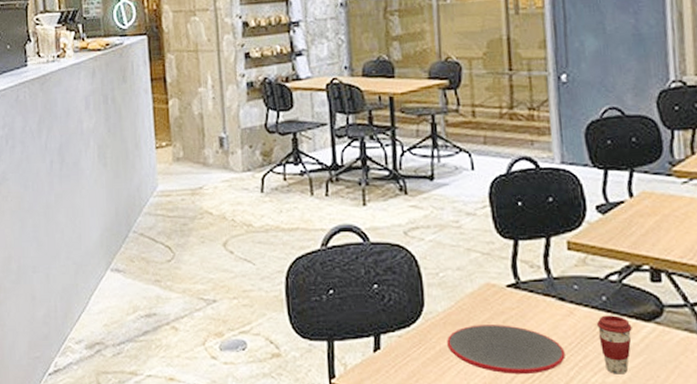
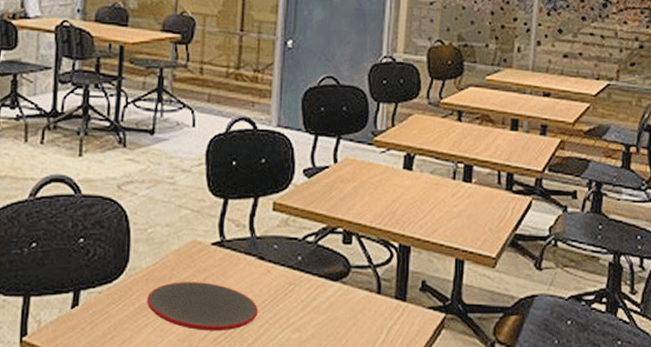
coffee cup: present [597,315,632,375] -> none [290,274,321,331]

